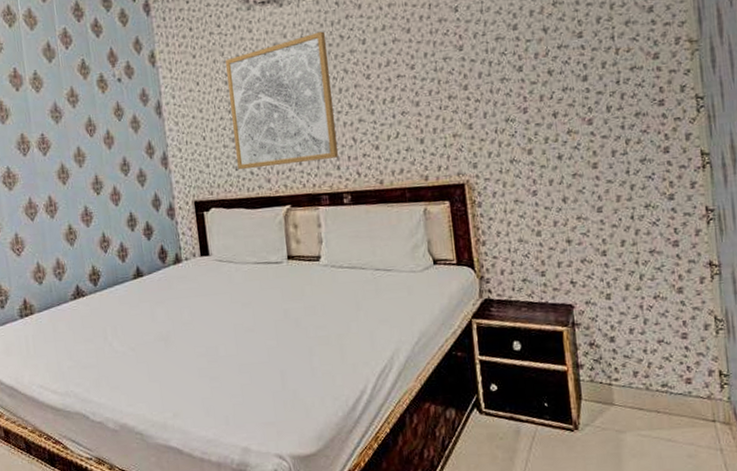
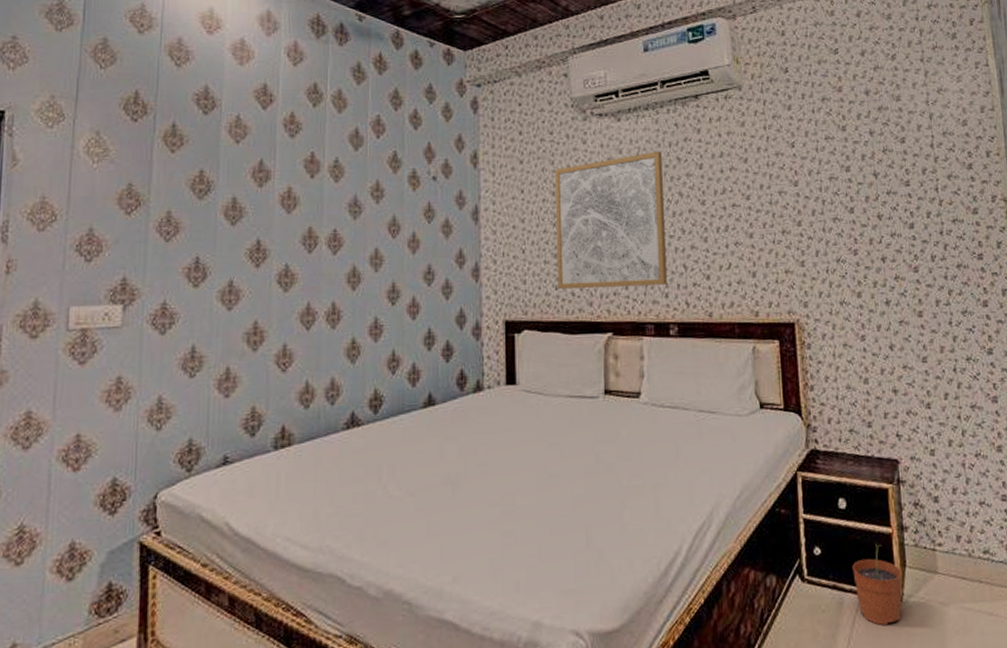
plant pot: none [528,380,579,451] -> present [852,544,903,626]

